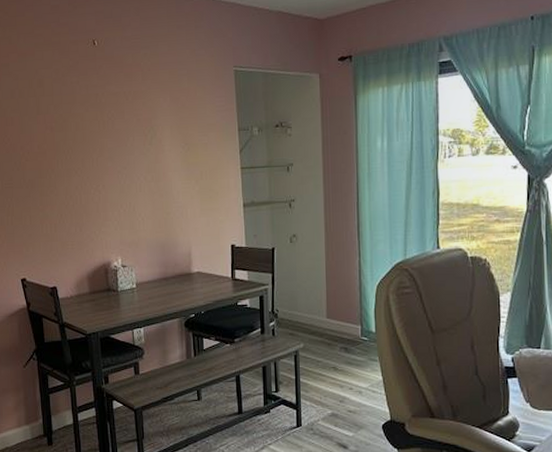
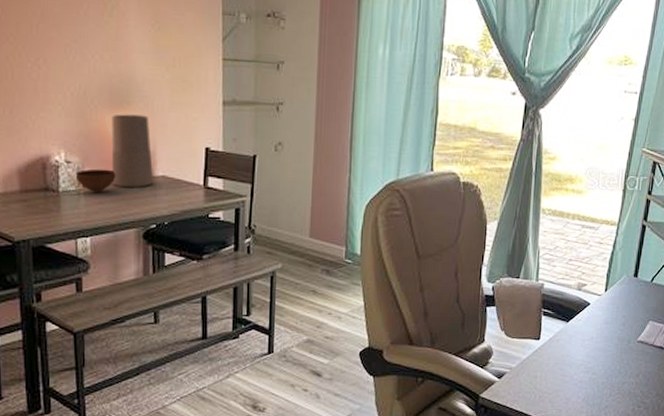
bowl: none [130,270,161,290] -> present [75,168,117,192]
vase: none [155,222,191,285] -> present [111,114,154,188]

